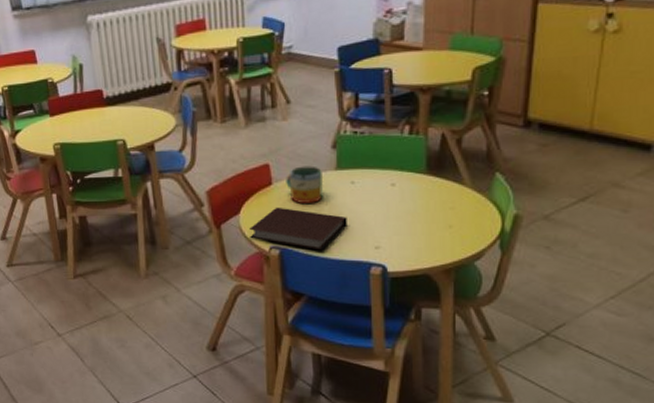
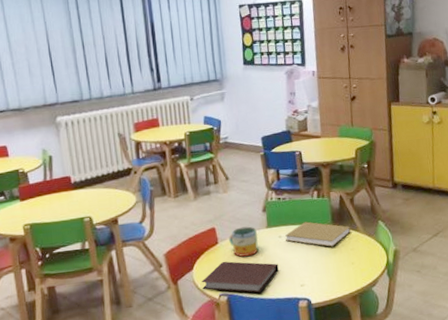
book: none [360,166,452,202] -> present [285,221,351,247]

